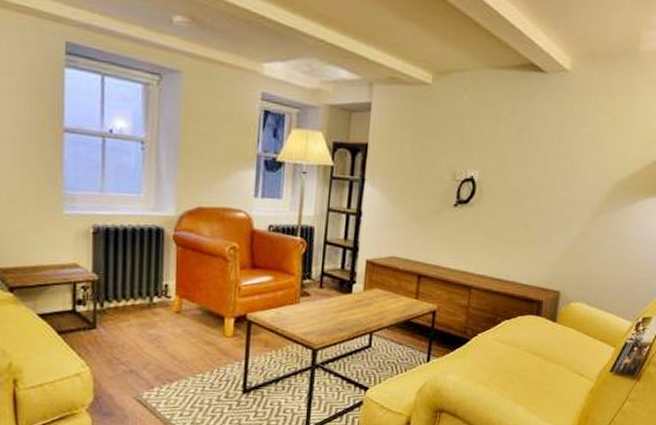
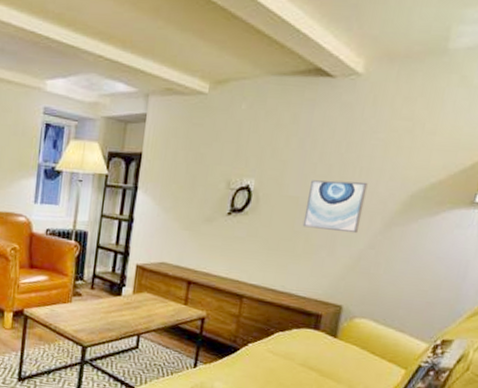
wall art: none [523,171,578,222] -> present [302,180,368,234]

